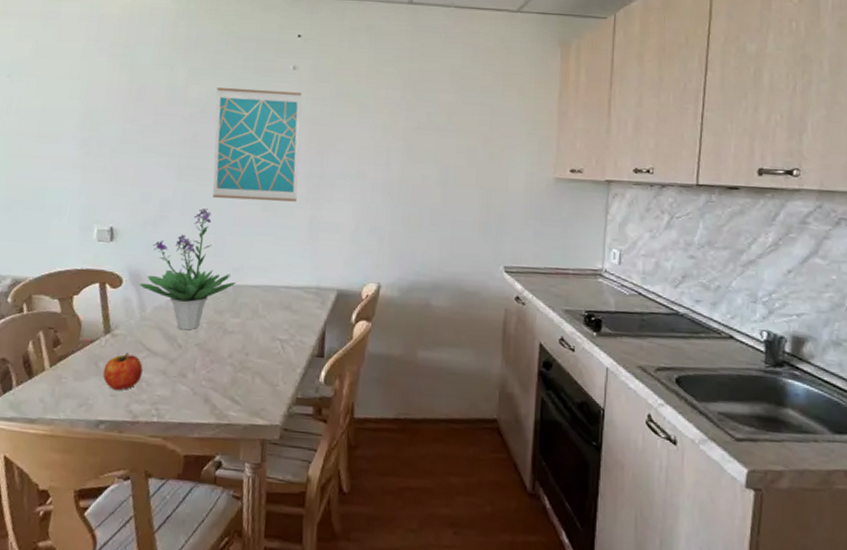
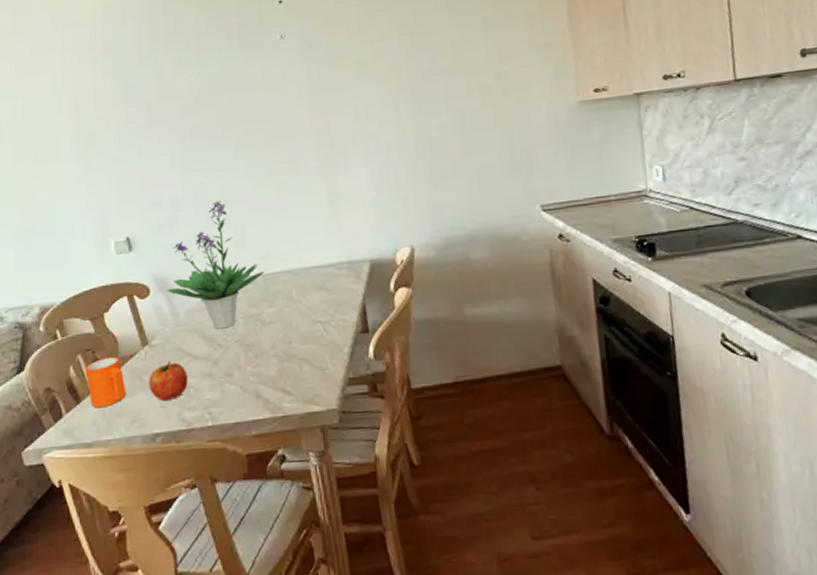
mug: none [42,338,81,387] -> present [85,356,127,408]
wall art: present [212,88,302,202] -> none [206,61,310,188]

